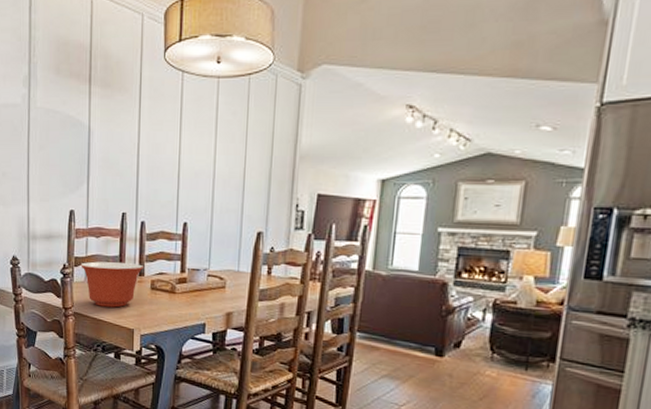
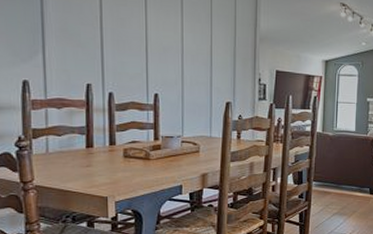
mixing bowl: present [80,261,143,308] -> none [40,133,114,177]

